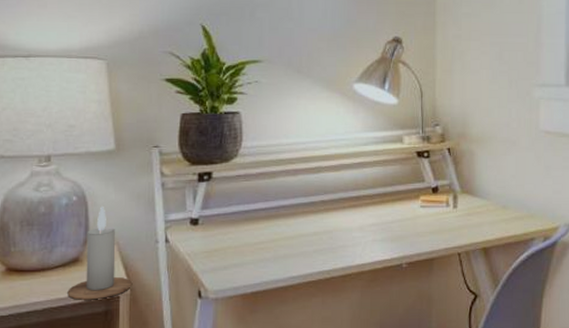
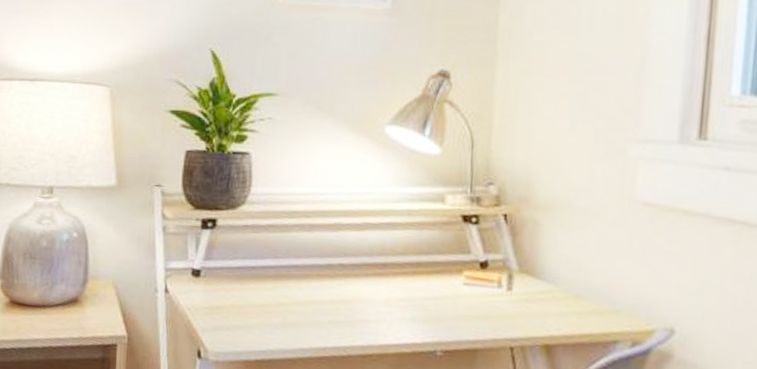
candle: present [67,205,133,300] -> none [66,245,130,345]

